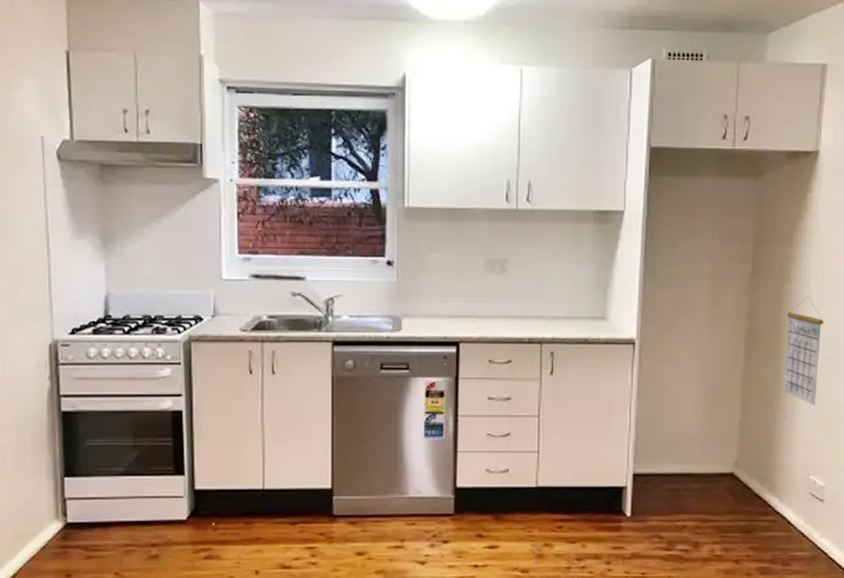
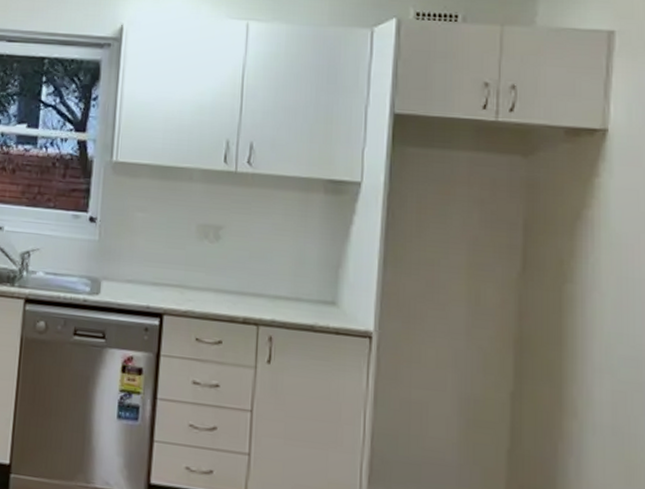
calendar: present [784,296,824,405] -> none [568,302,622,442]

